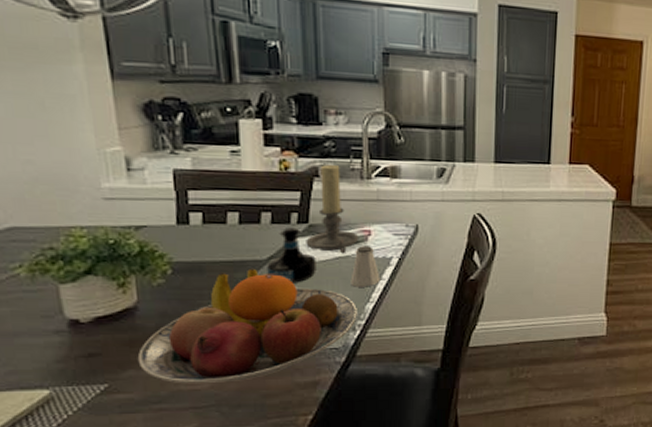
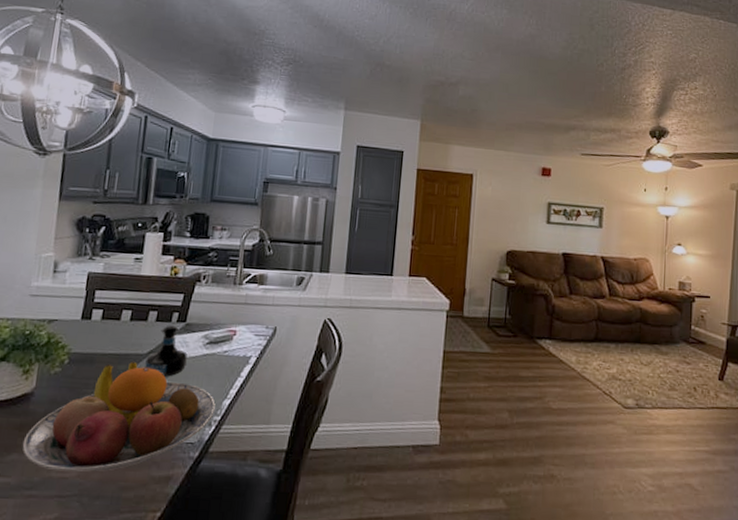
candle holder: present [306,164,359,254] -> none [181,271,226,351]
saltshaker: present [350,246,380,287] -> none [213,344,239,384]

